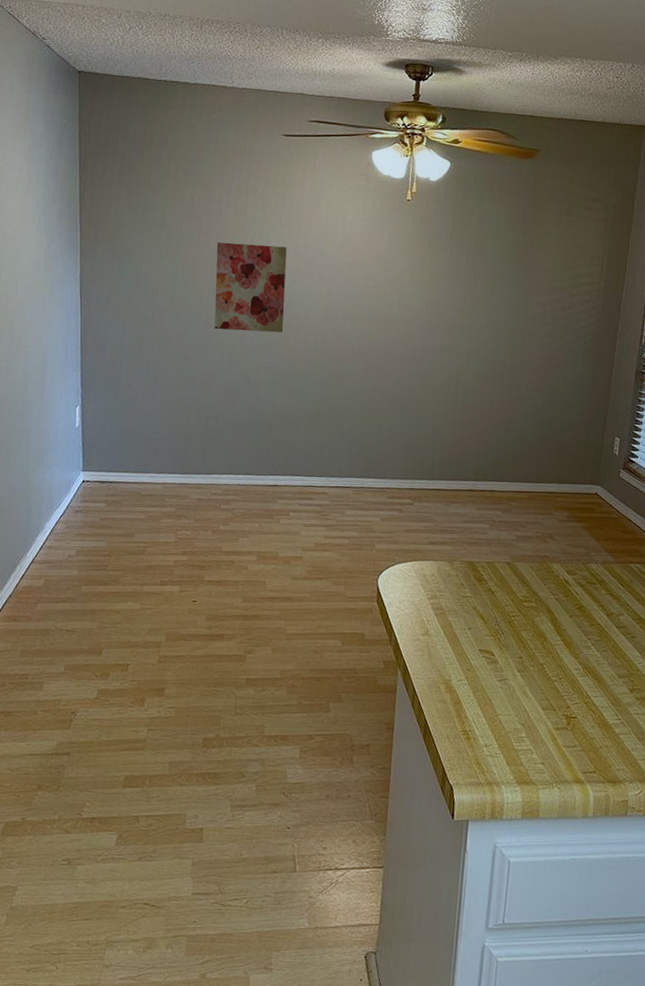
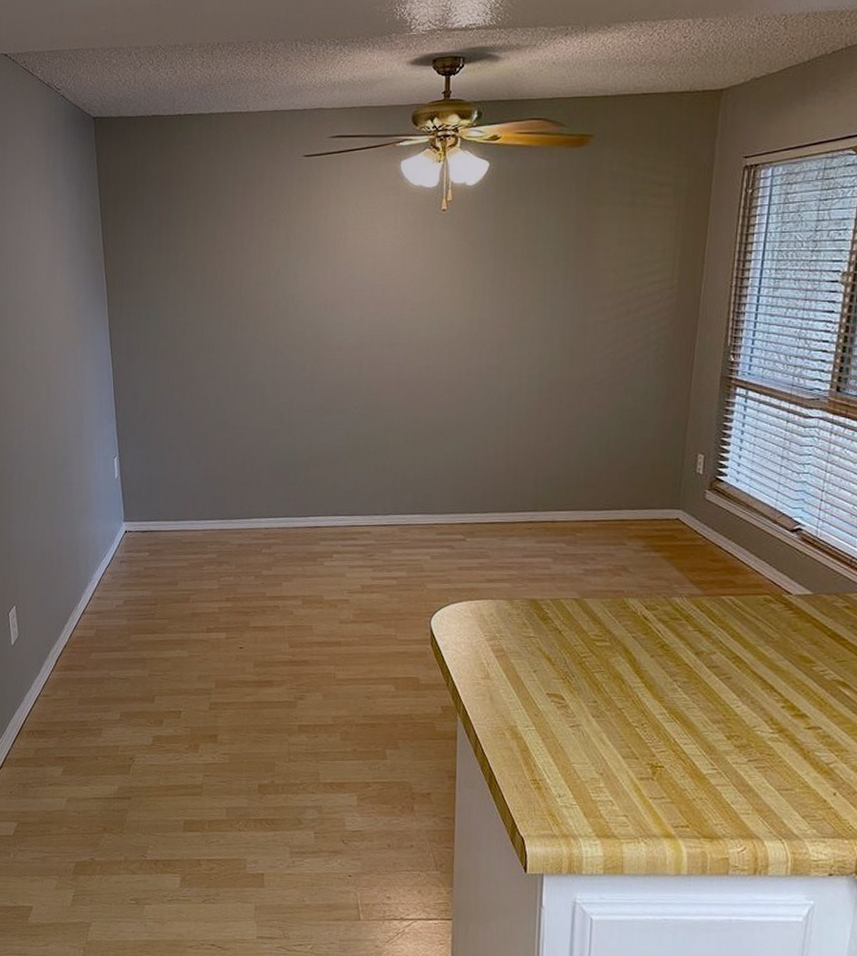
wall art: present [214,242,287,333] -> none [241,275,316,369]

